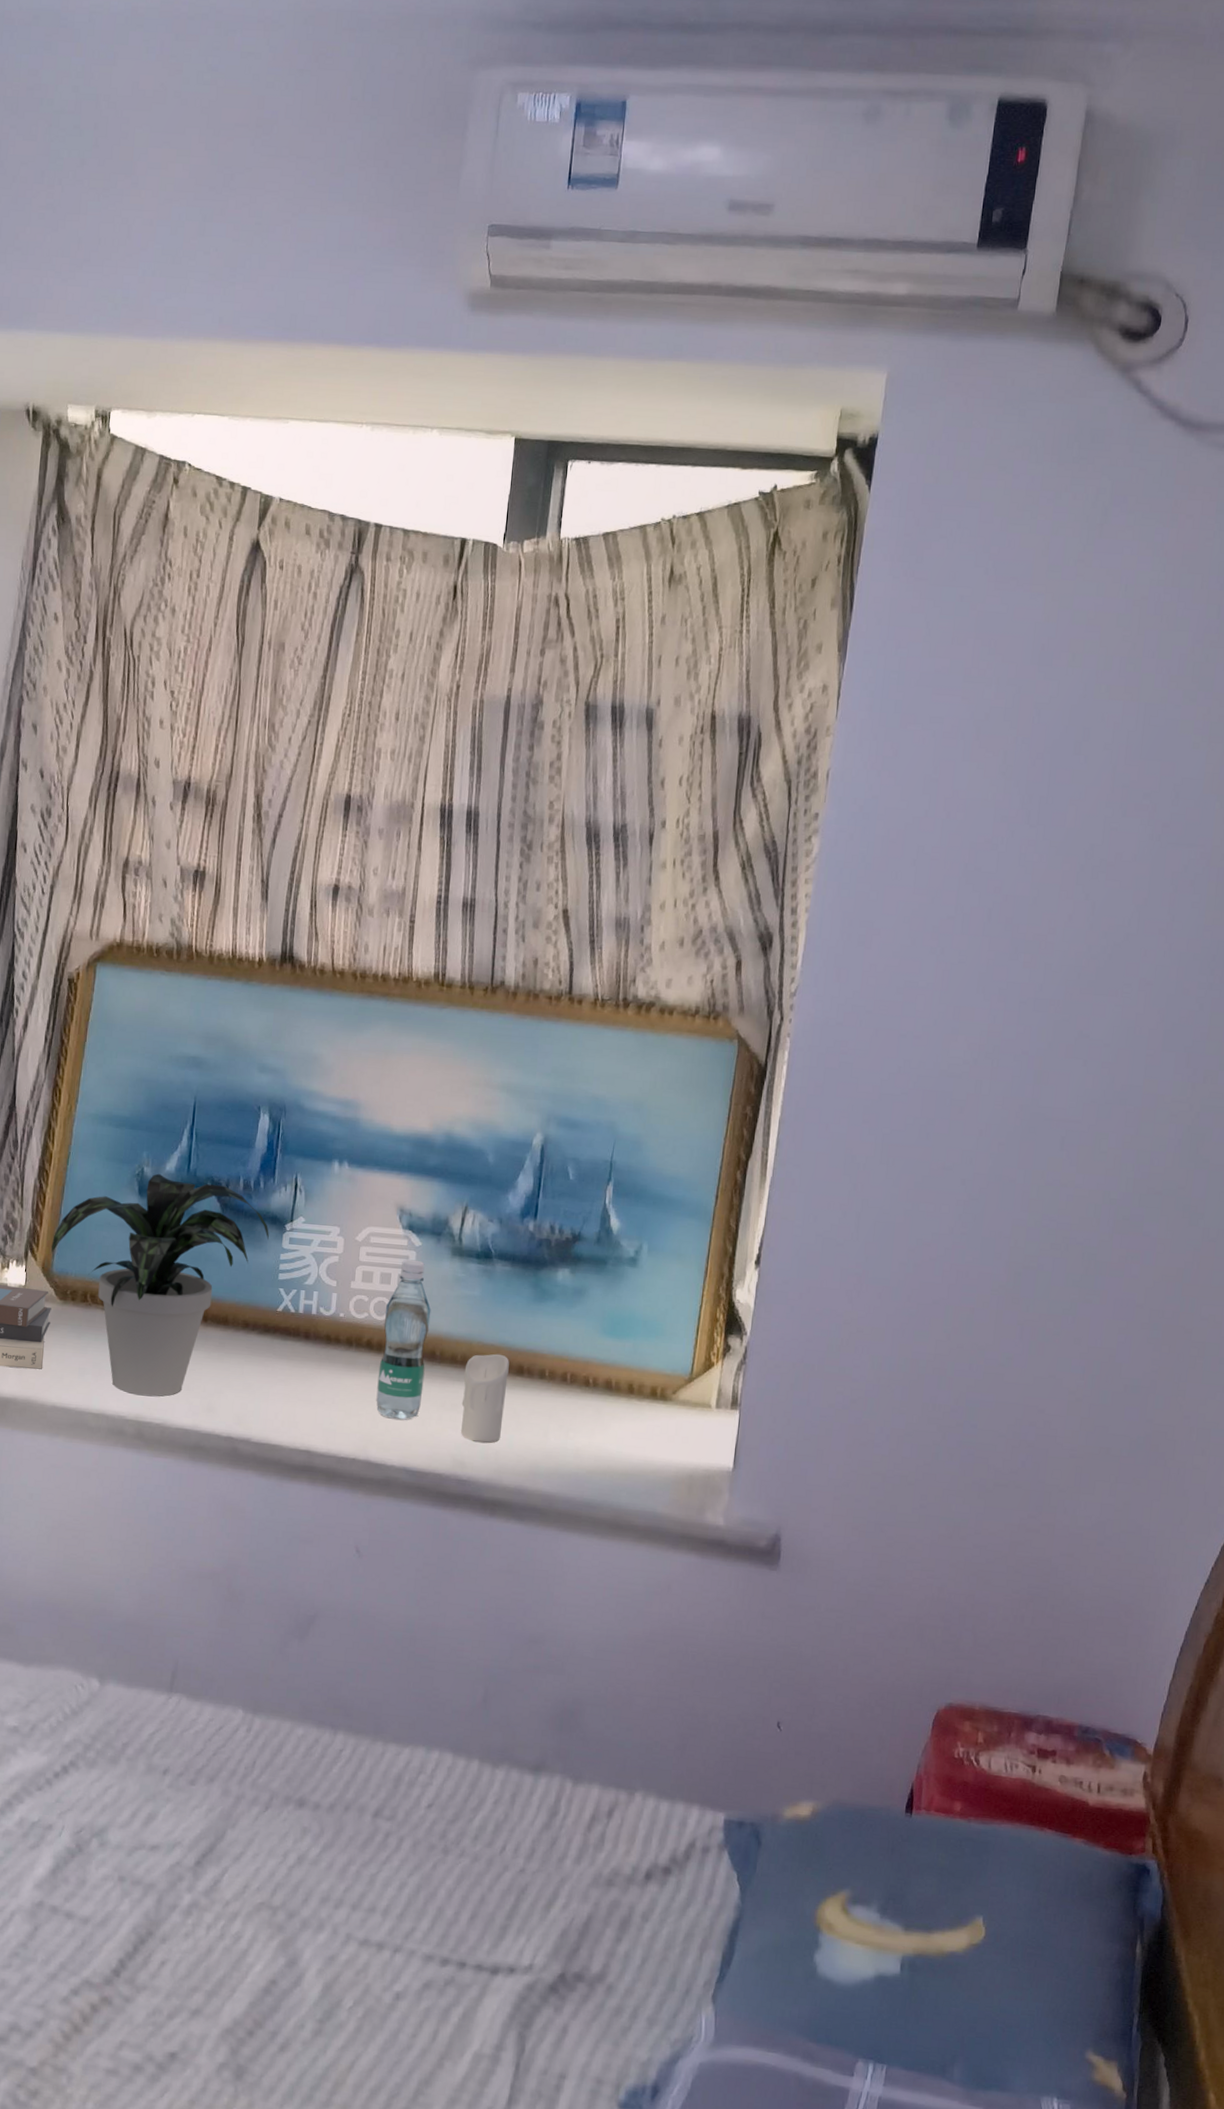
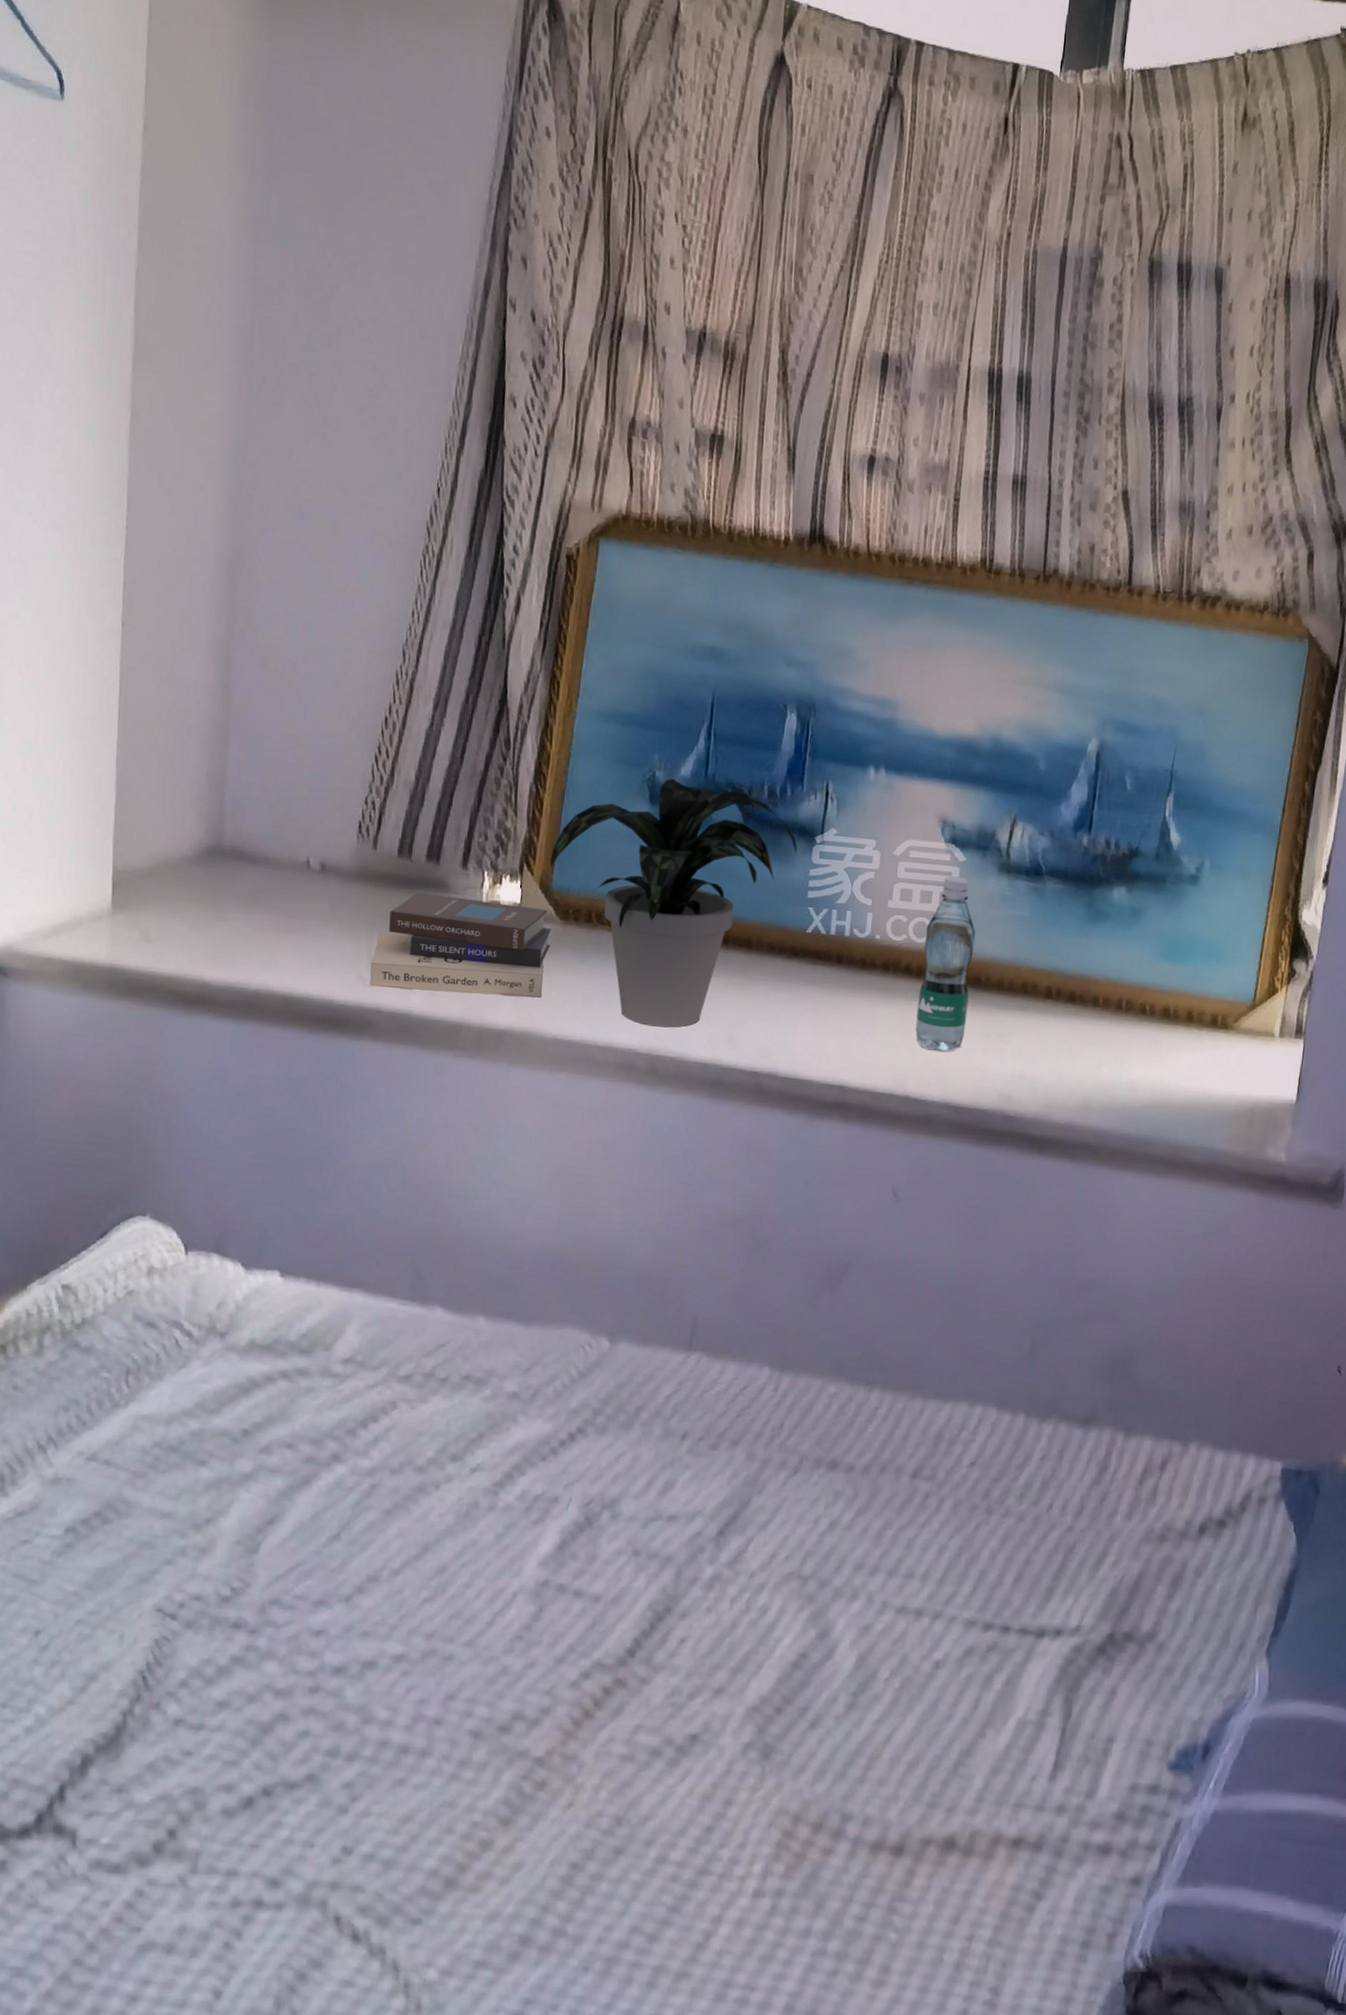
candle: present [461,1353,509,1443] -> none [1008,979,1061,1076]

